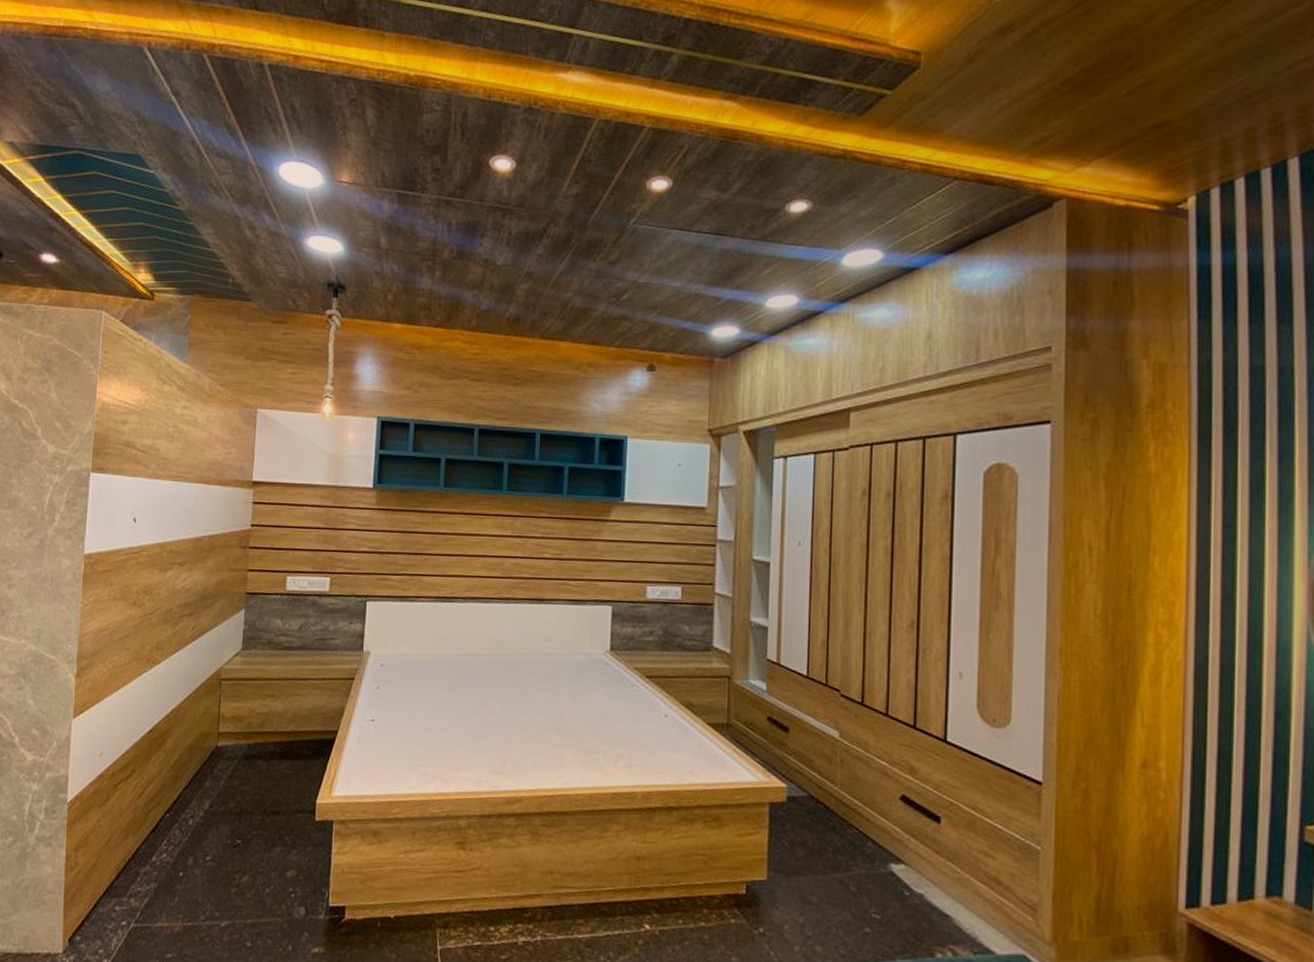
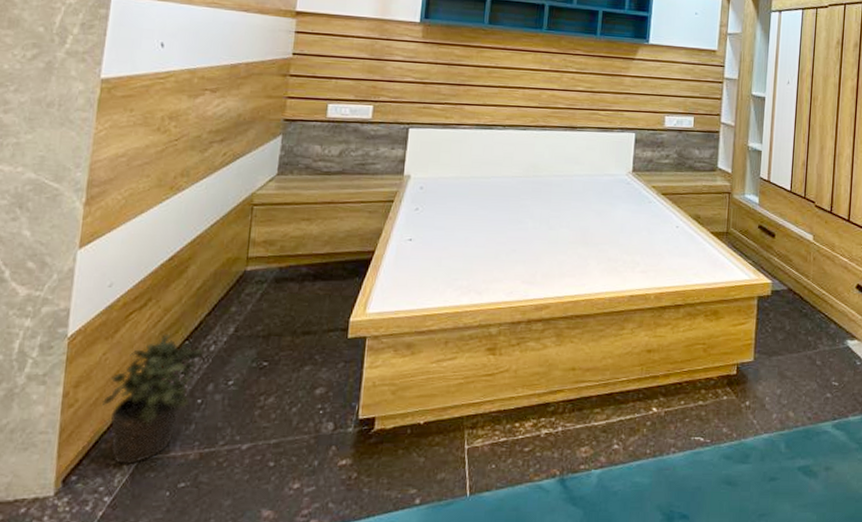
potted plant: none [99,804,183,931] -> present [103,333,204,465]

